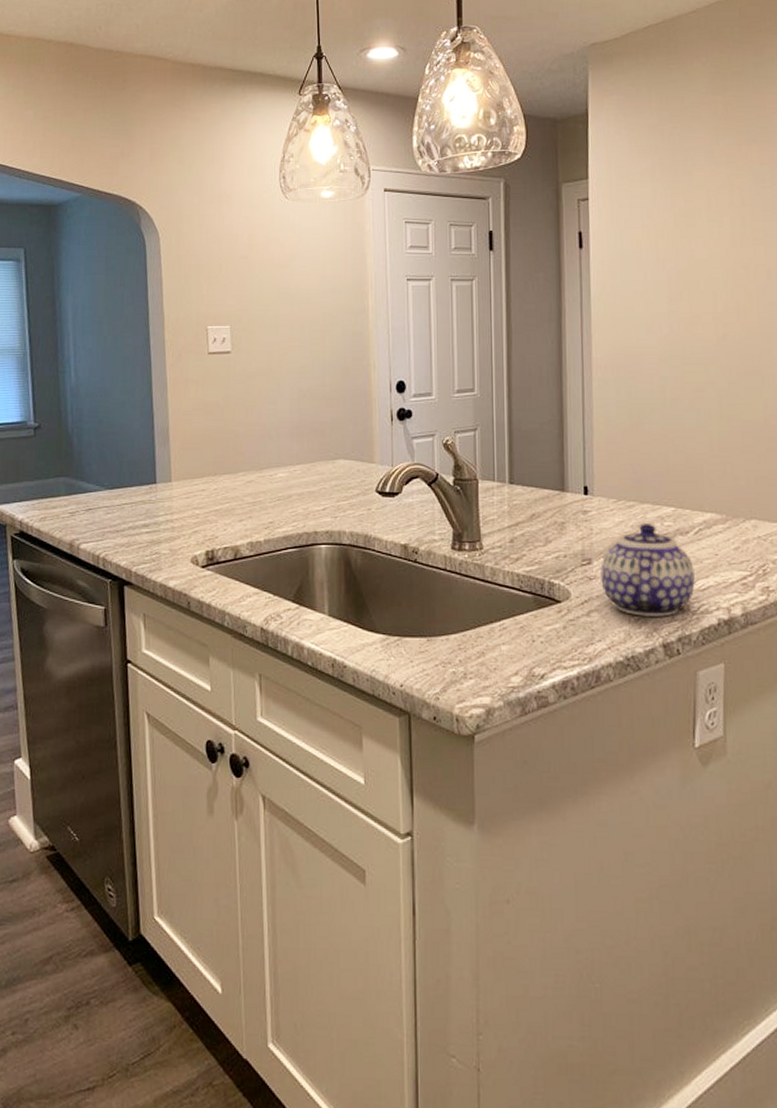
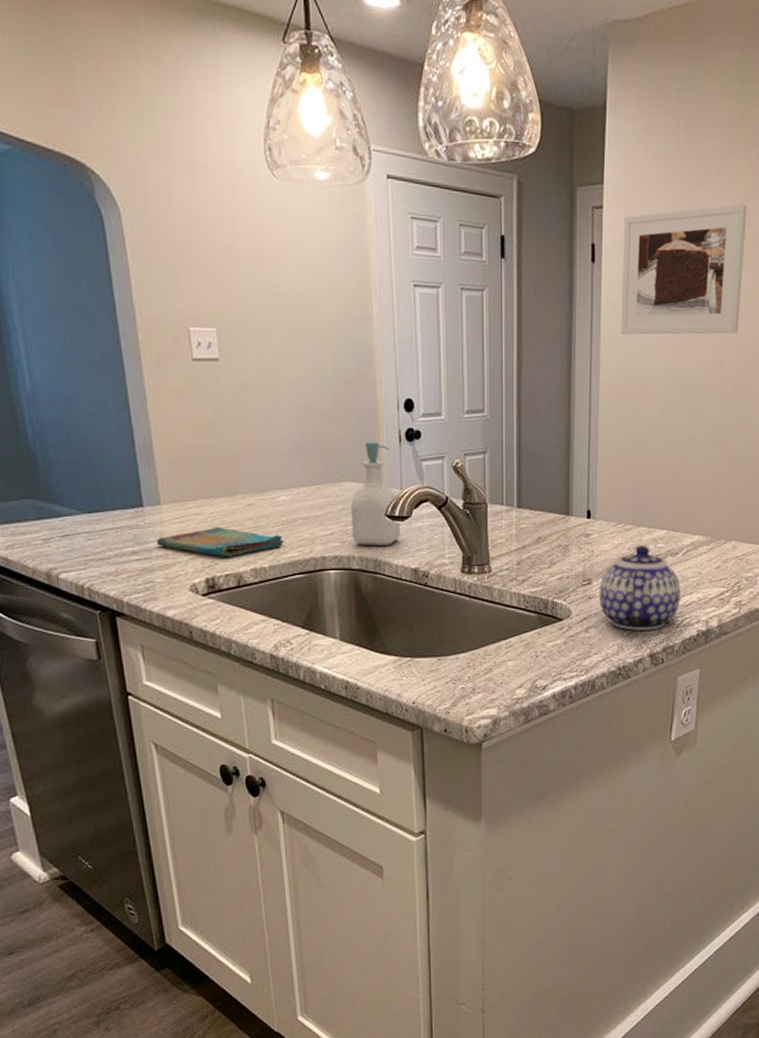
dish towel: none [165,502,280,530] -> present [156,526,285,557]
soap bottle: none [343,422,390,521] -> present [350,442,400,545]
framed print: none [611,185,741,312] -> present [620,204,747,335]

